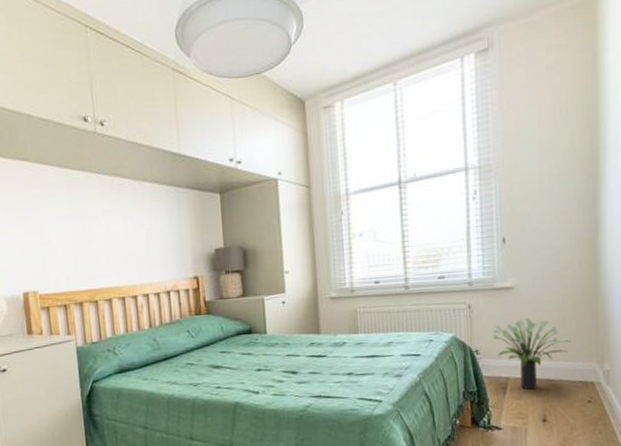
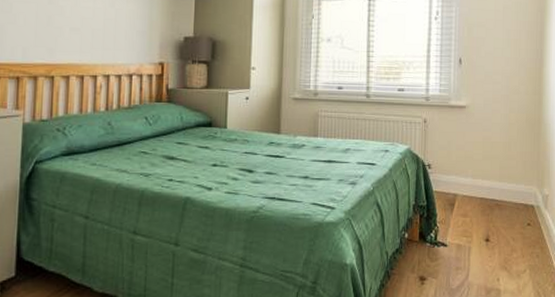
potted plant: present [490,317,571,390] -> none [442,136,515,208]

